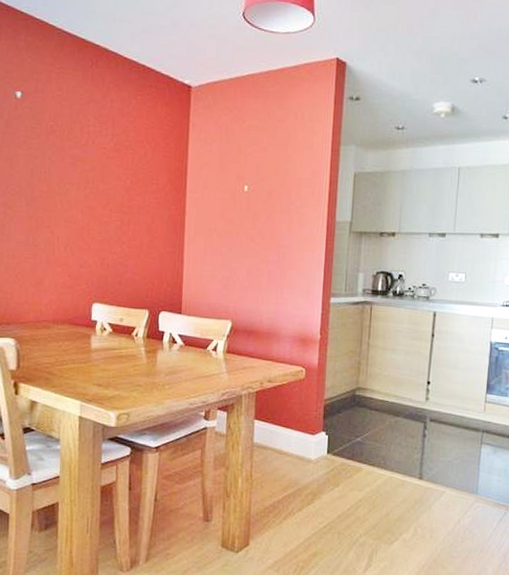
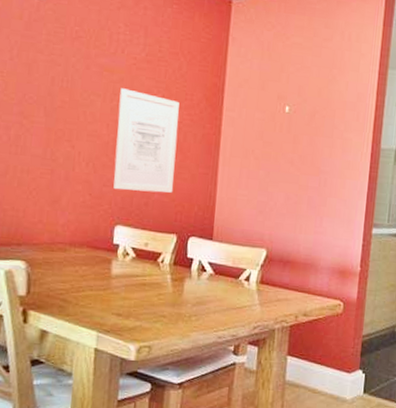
wall art: none [89,176,146,272] -> present [113,88,180,193]

